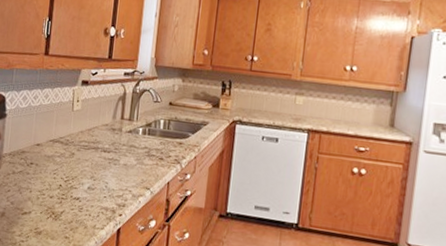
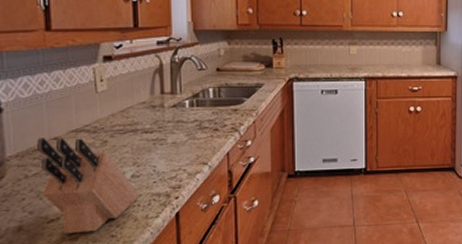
knife block: none [22,142,92,231] -> present [37,137,139,234]

